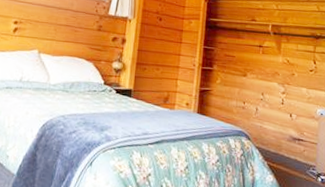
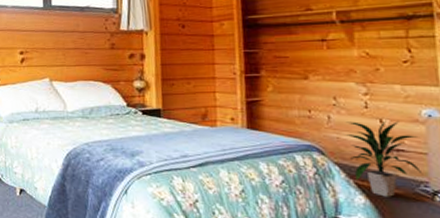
indoor plant: none [266,114,313,177] -> present [345,120,423,197]

